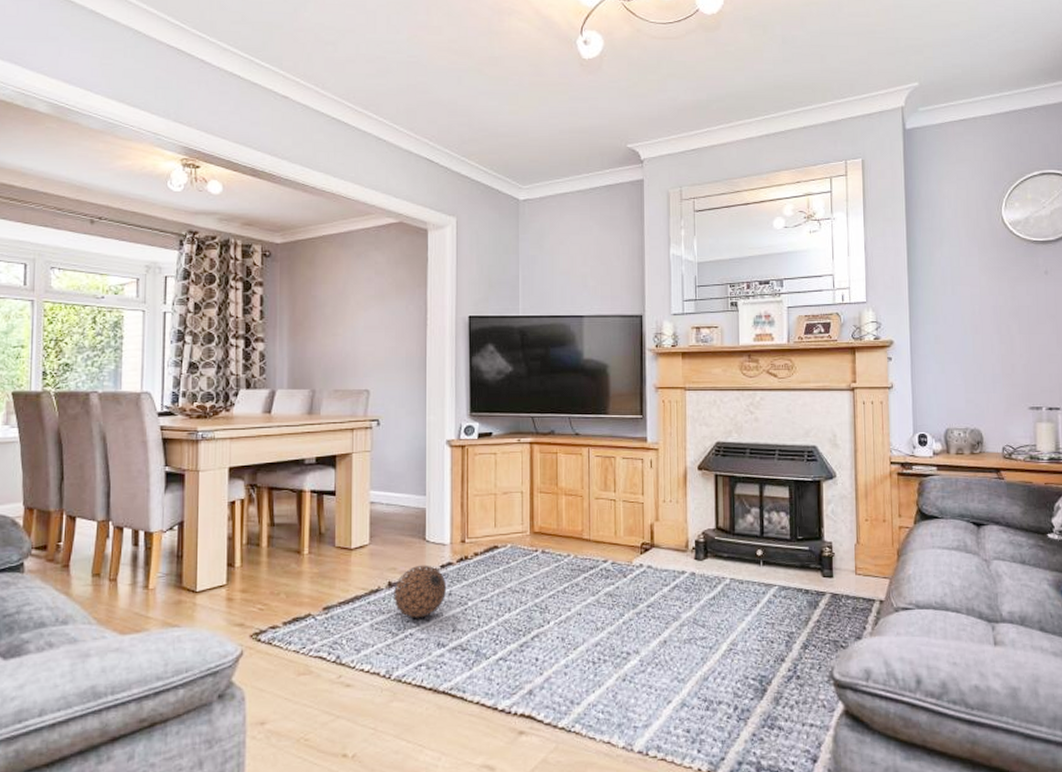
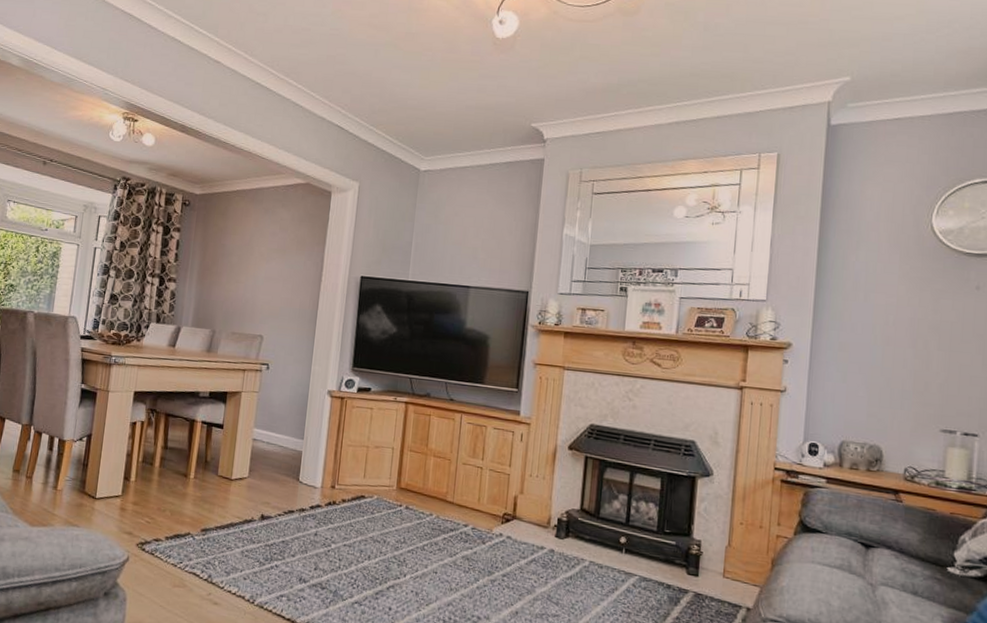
decorative ball: present [394,565,447,618] -> none [264,503,314,553]

